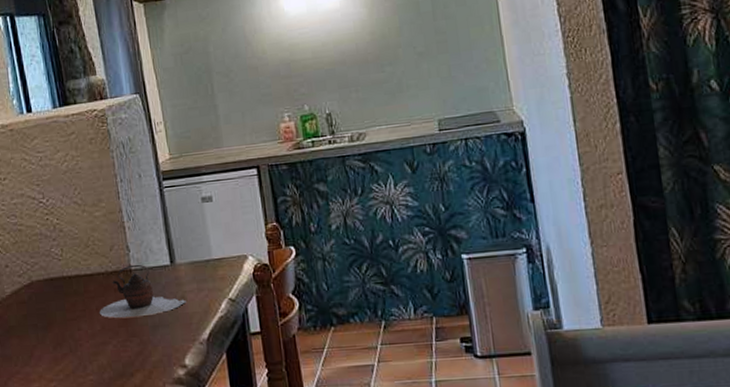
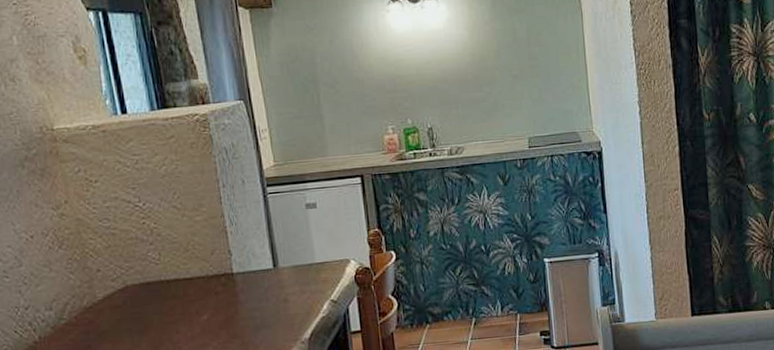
teapot: present [99,264,187,318] -> none [198,268,289,321]

